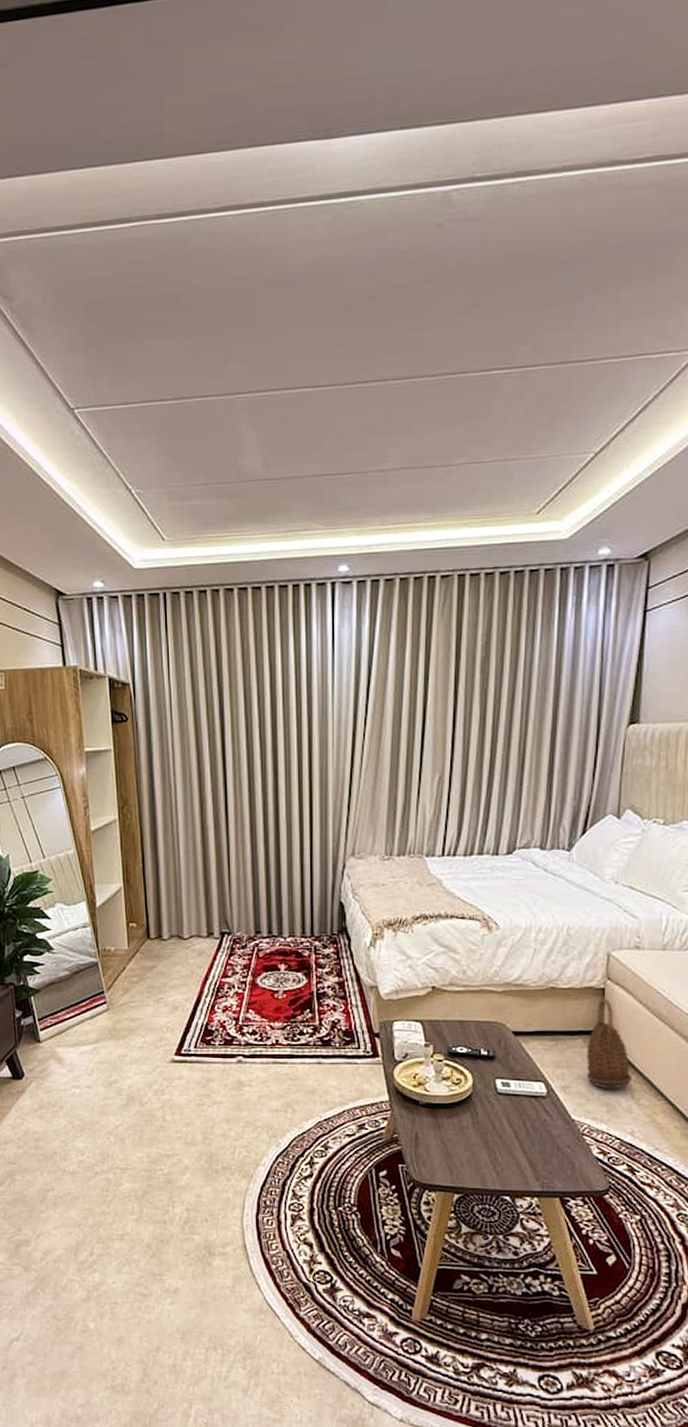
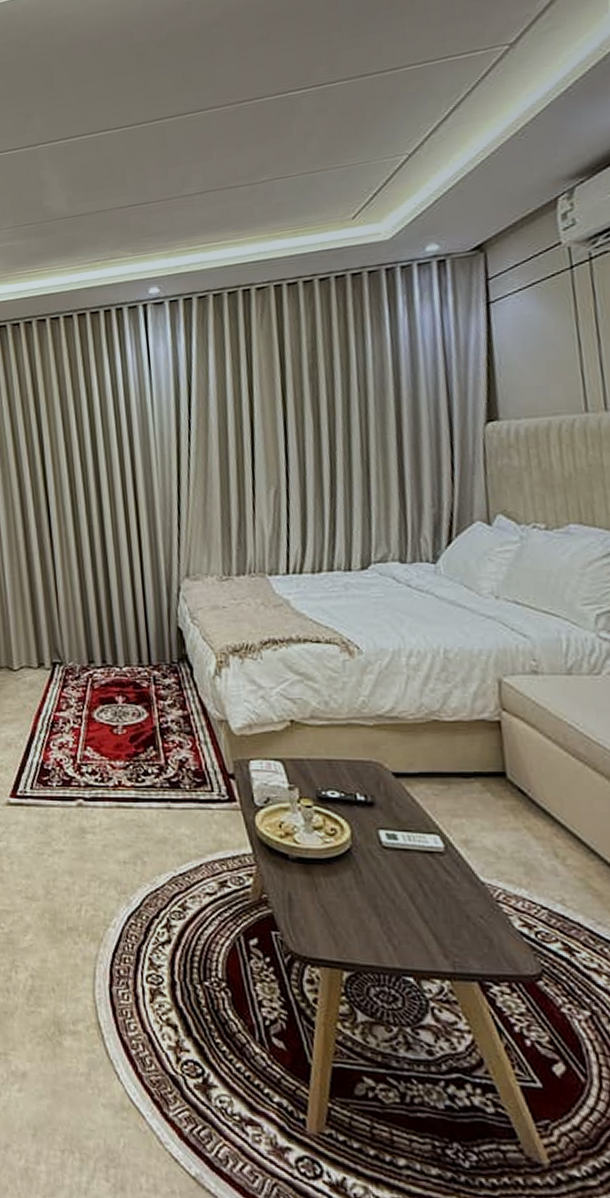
basket: present [586,999,631,1089] -> none [487,734,552,845]

